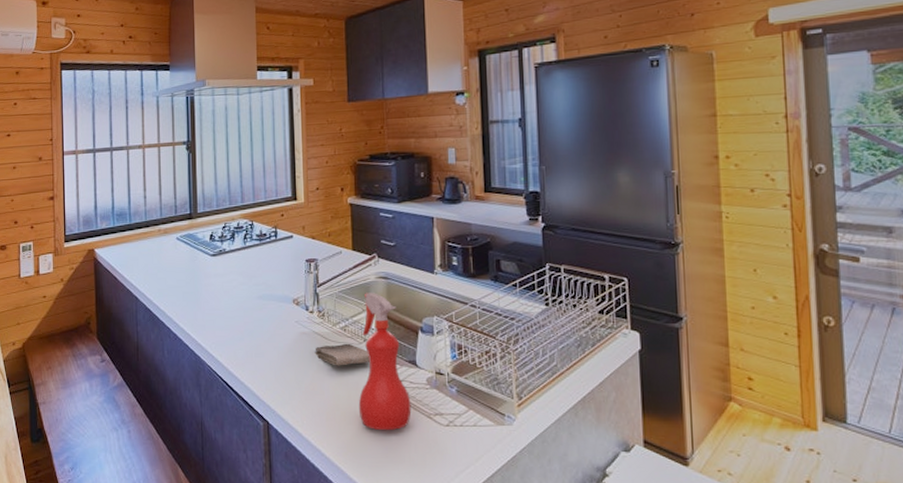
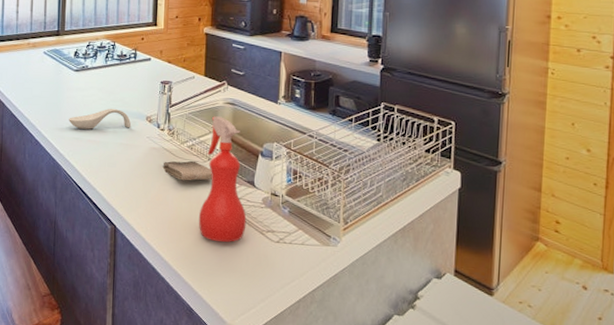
spoon rest: none [209,293,278,318] -> present [69,108,132,130]

